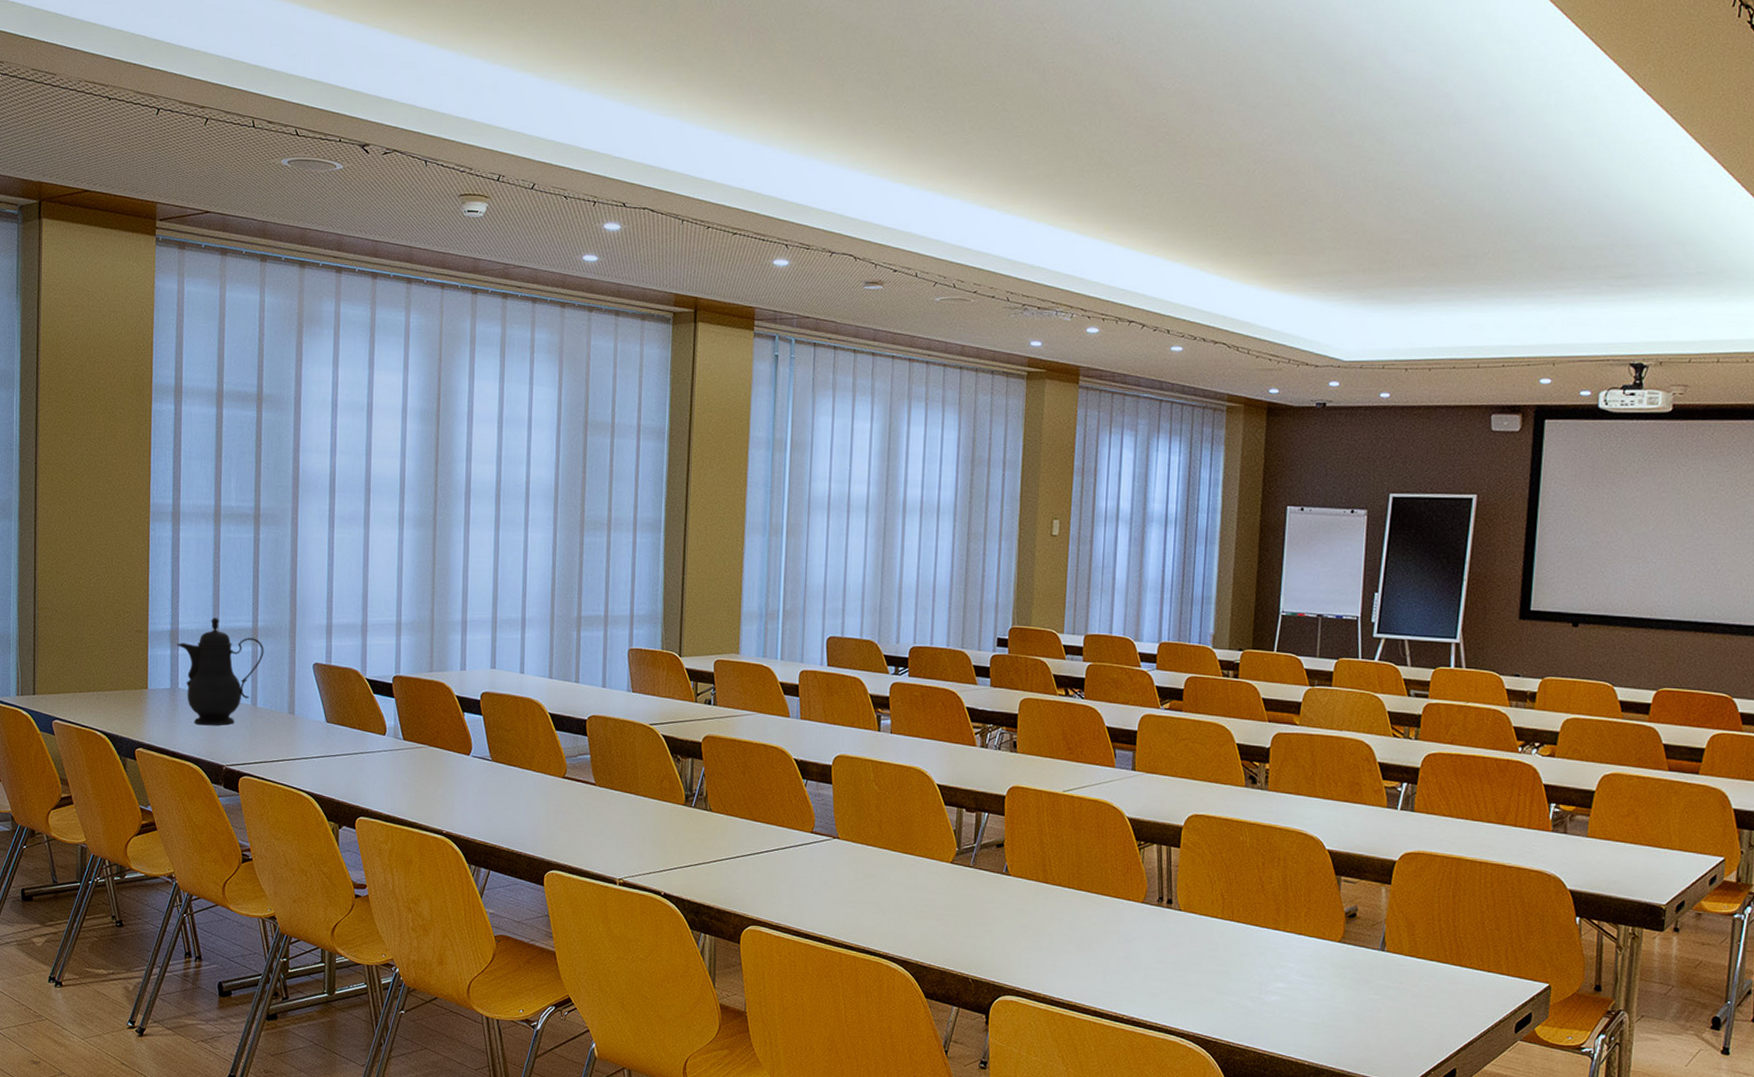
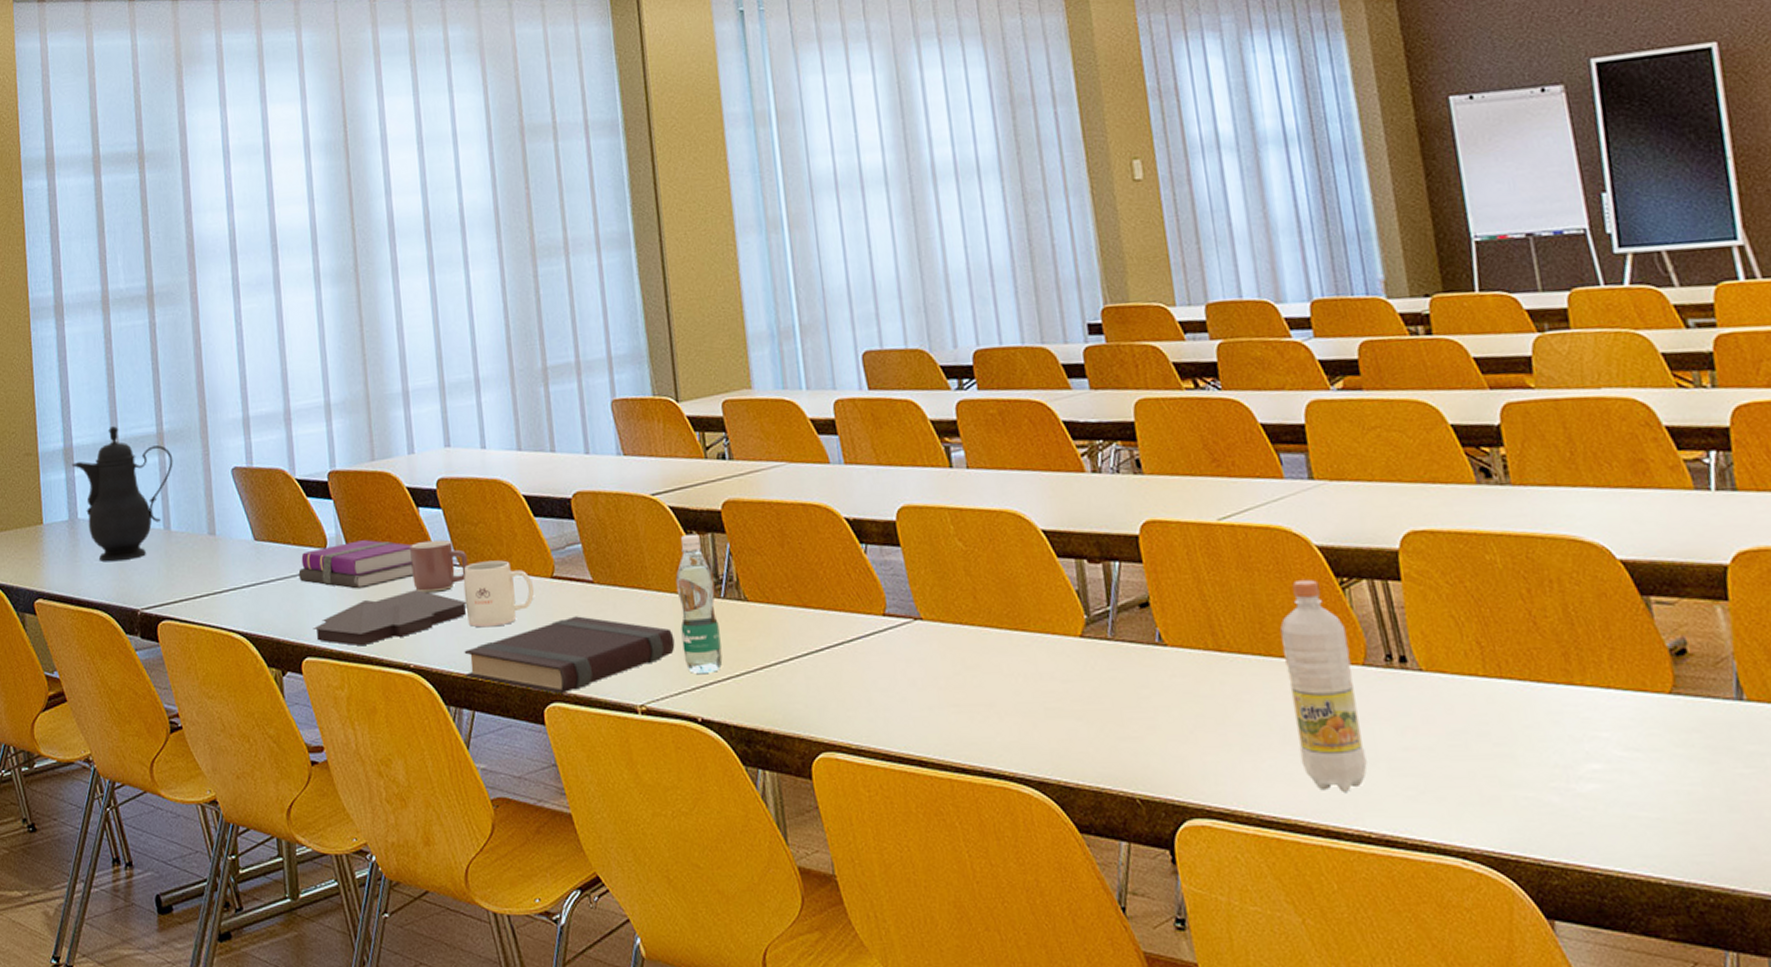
notebook: none [360,732,455,770] -> present [298,540,414,589]
papers: none [367,775,494,813] -> present [312,590,467,647]
mug: none [453,738,499,780] -> present [410,539,469,594]
book: none [486,808,652,864] -> present [464,616,675,694]
mug: none [492,759,548,810] -> present [463,560,534,628]
bottle: none [657,757,689,861] -> present [675,533,723,673]
beverage bottle: none [1087,839,1136,987] -> present [1280,579,1368,792]

